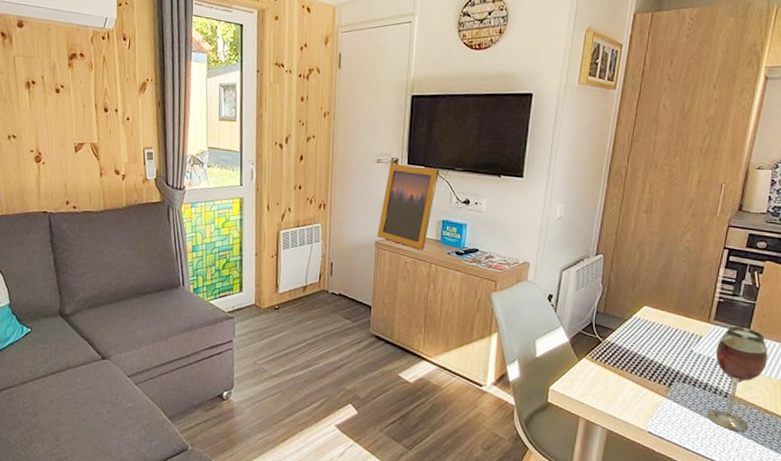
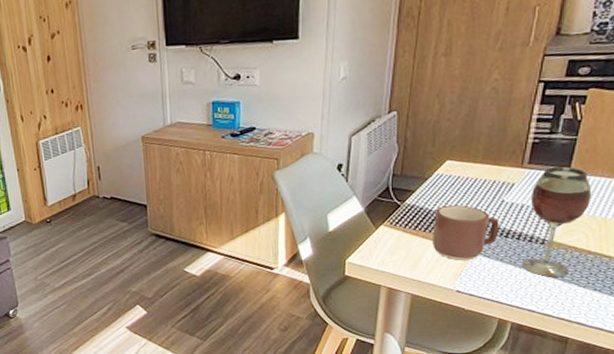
picture frame: present [377,164,439,250] -> none [142,45,202,138]
mug: none [628,347,688,403] -> present [433,204,499,260]

